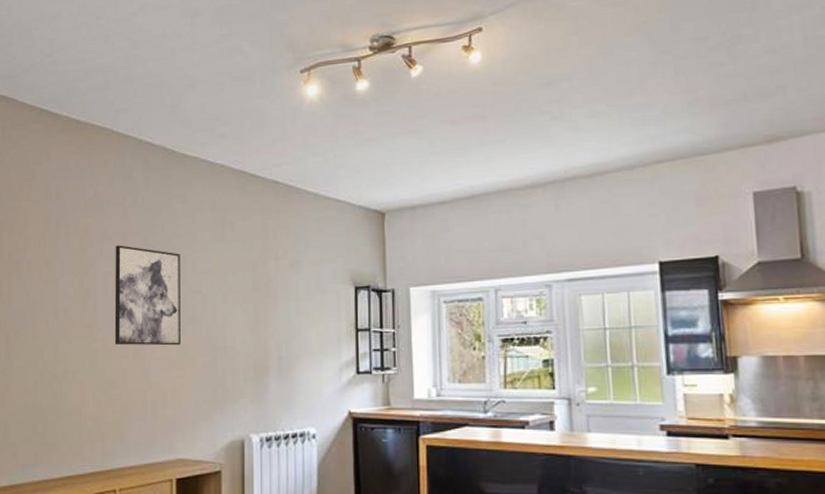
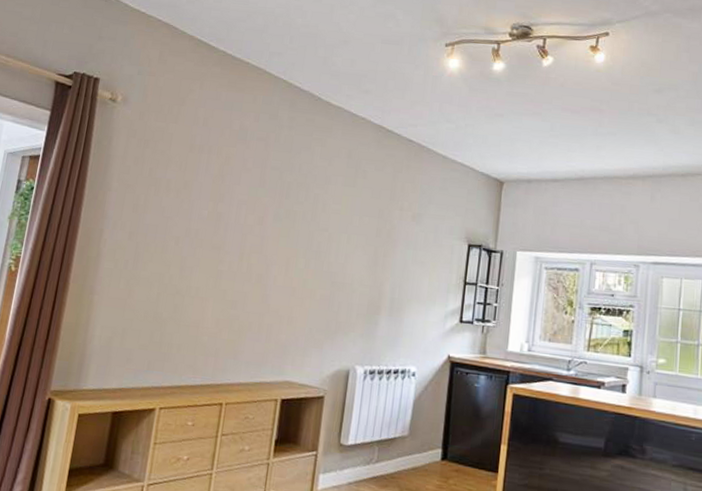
wall art: present [114,245,180,346] -> none [240,176,313,277]

